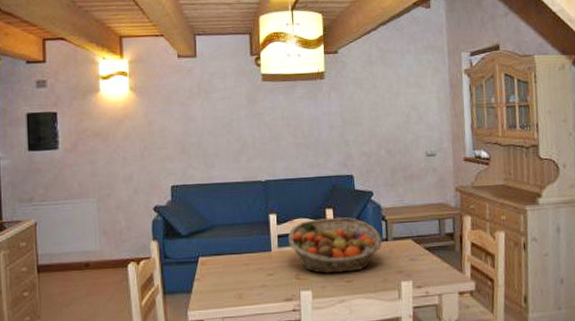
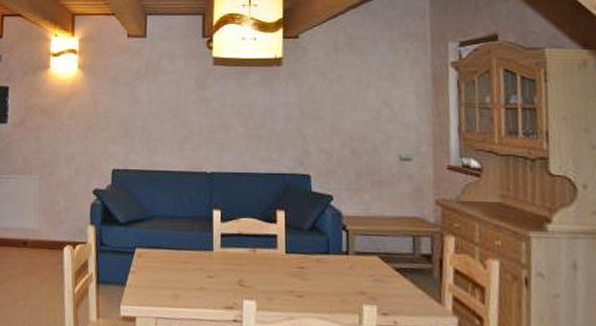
fruit basket: present [288,217,382,274] -> none [233,220,341,286]

